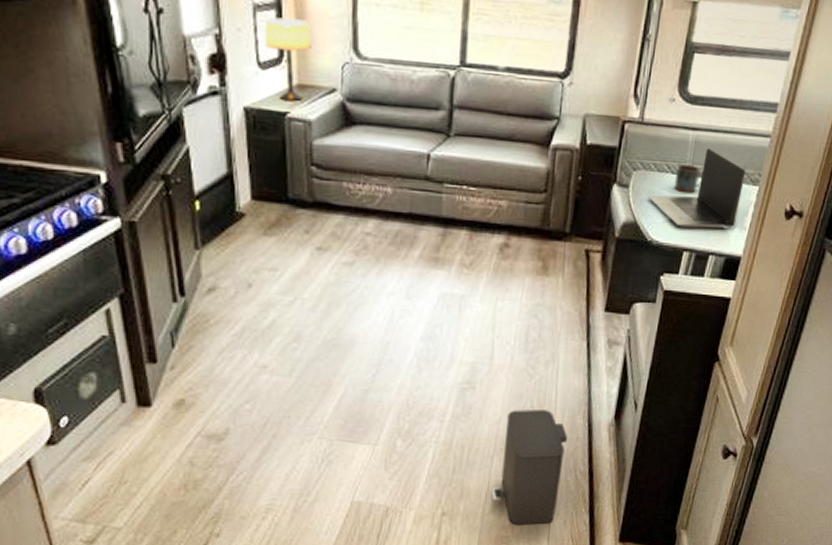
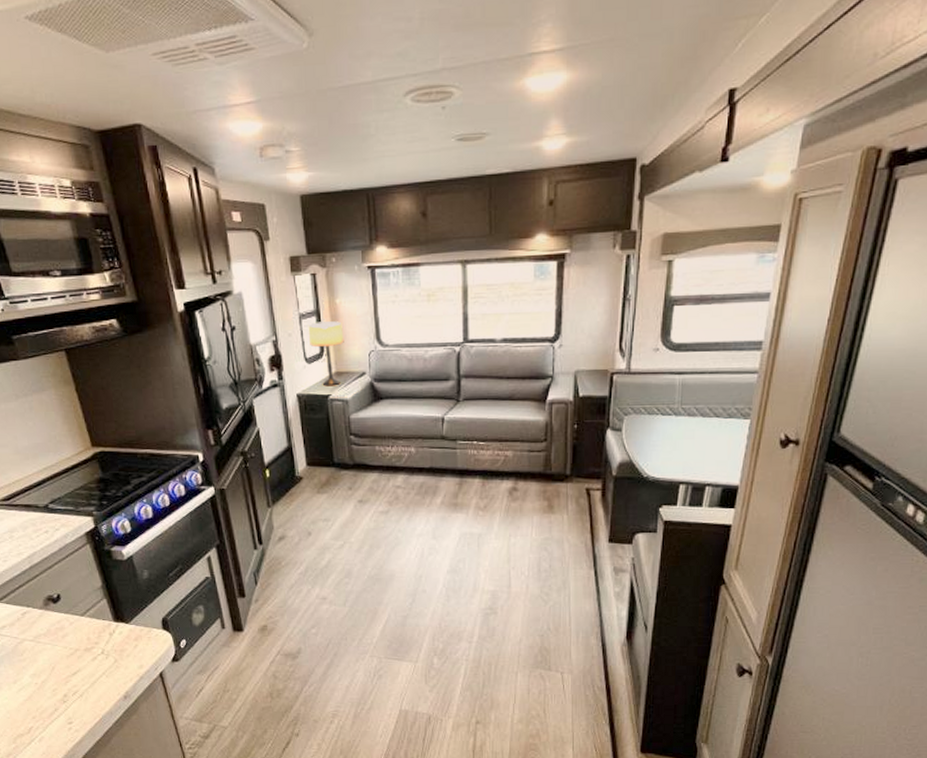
pedal bin: present [490,410,568,526] -> none [517,631,584,735]
laptop computer: present [648,148,746,230] -> none [641,389,735,464]
mug: present [674,164,704,194] -> none [665,406,693,432]

